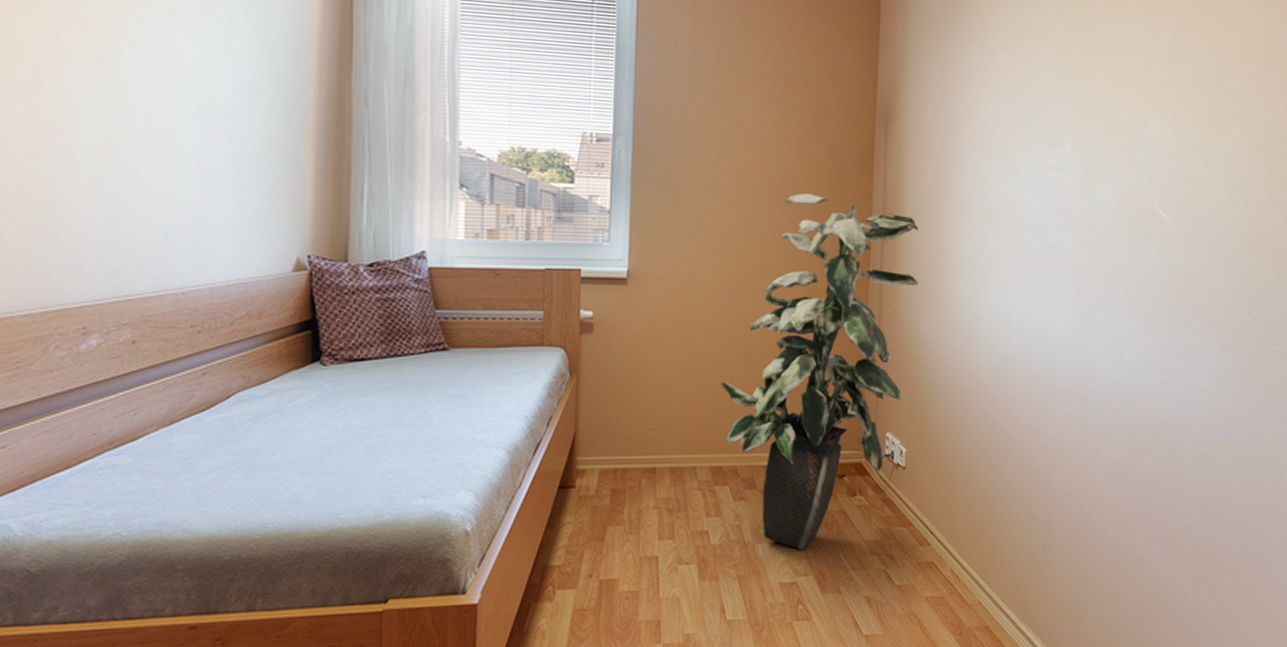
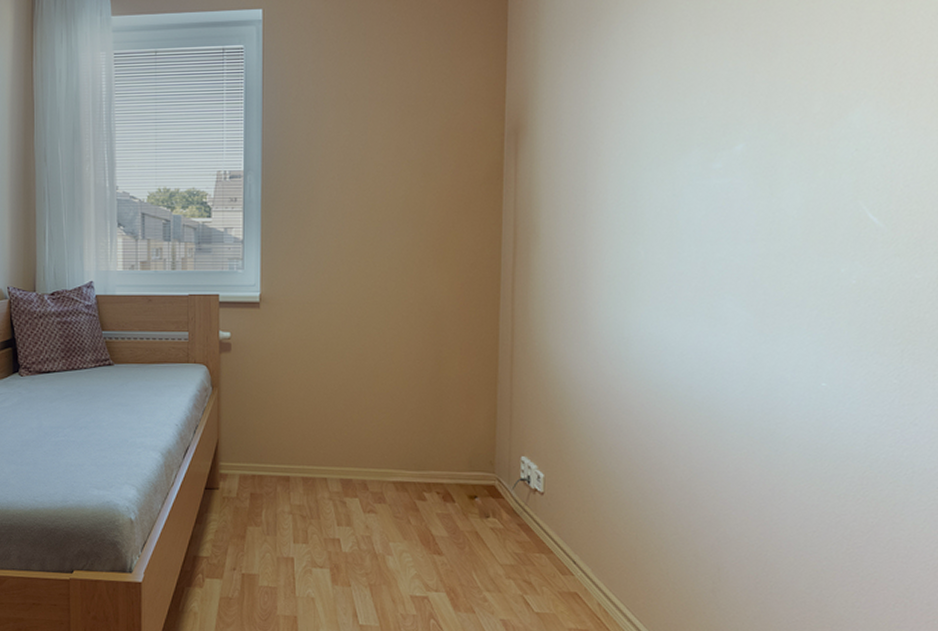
indoor plant: present [720,193,919,551] -> none [348,216,556,567]

